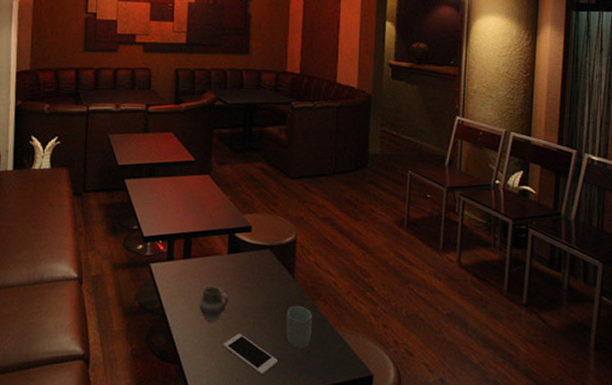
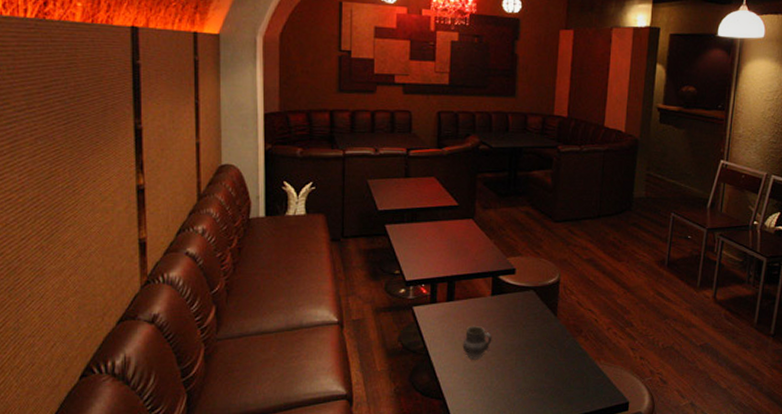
cell phone: present [224,333,278,376] -> none [487,369,539,407]
cup: present [286,305,312,349] -> none [547,342,573,382]

